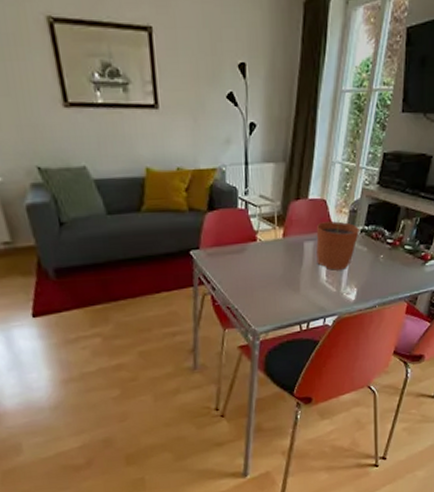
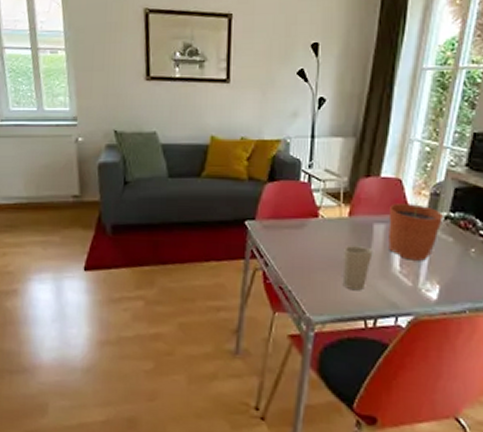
cup: none [280,263,304,302] -> present [342,246,373,291]

